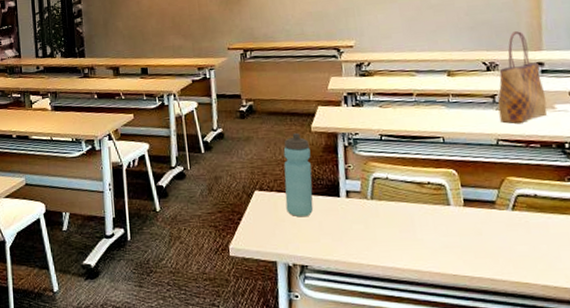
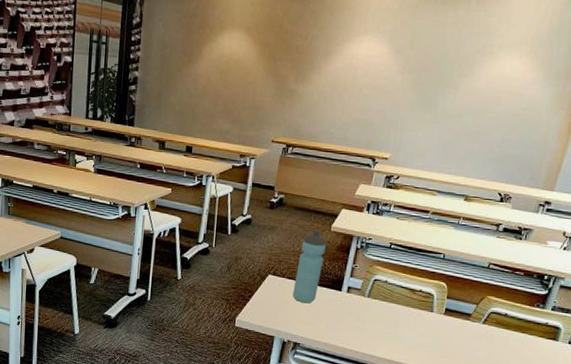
tote bag: present [497,30,547,124] -> none [497,168,547,252]

